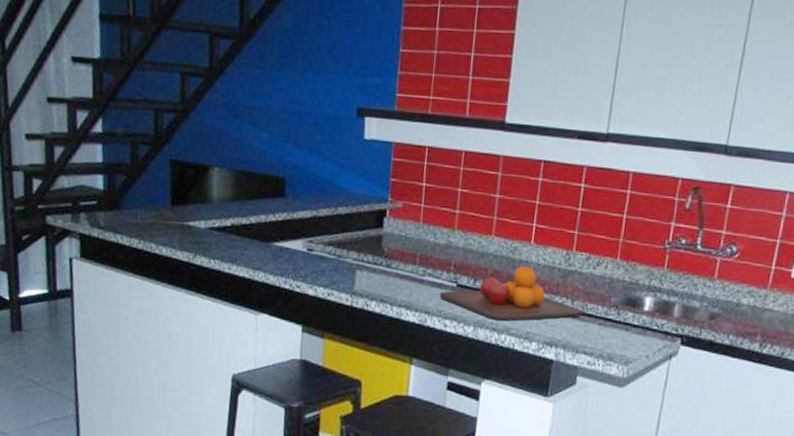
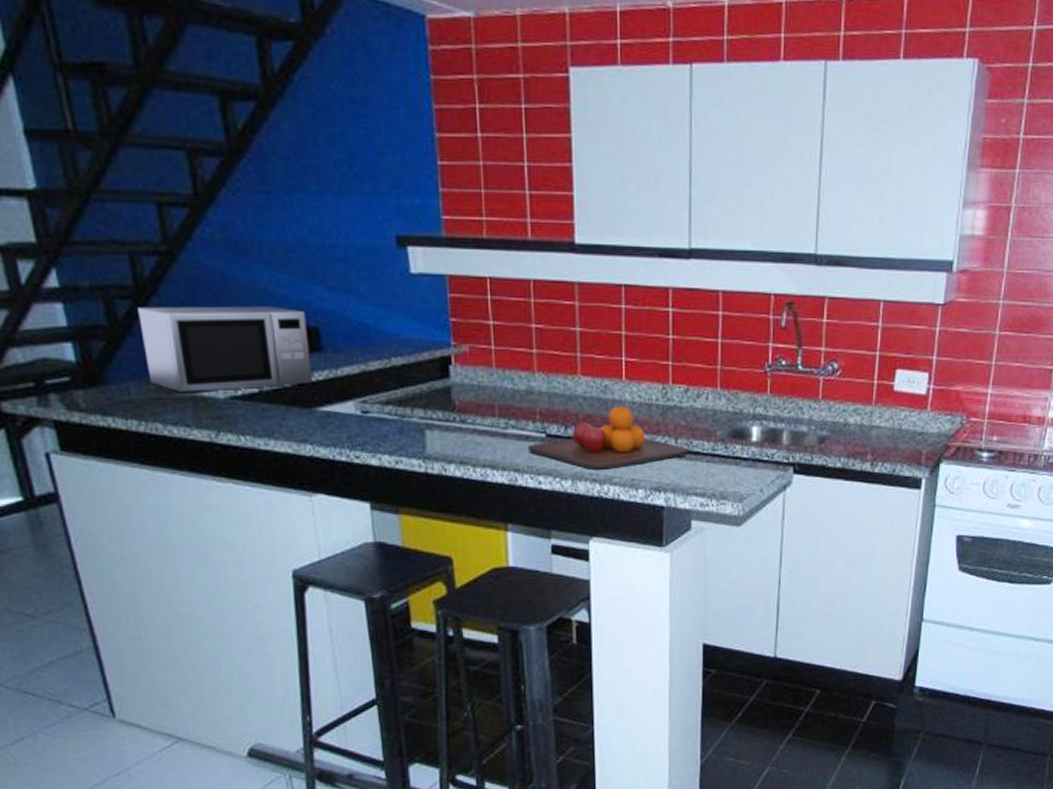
microwave: none [152,152,277,223] -> present [138,306,312,393]

